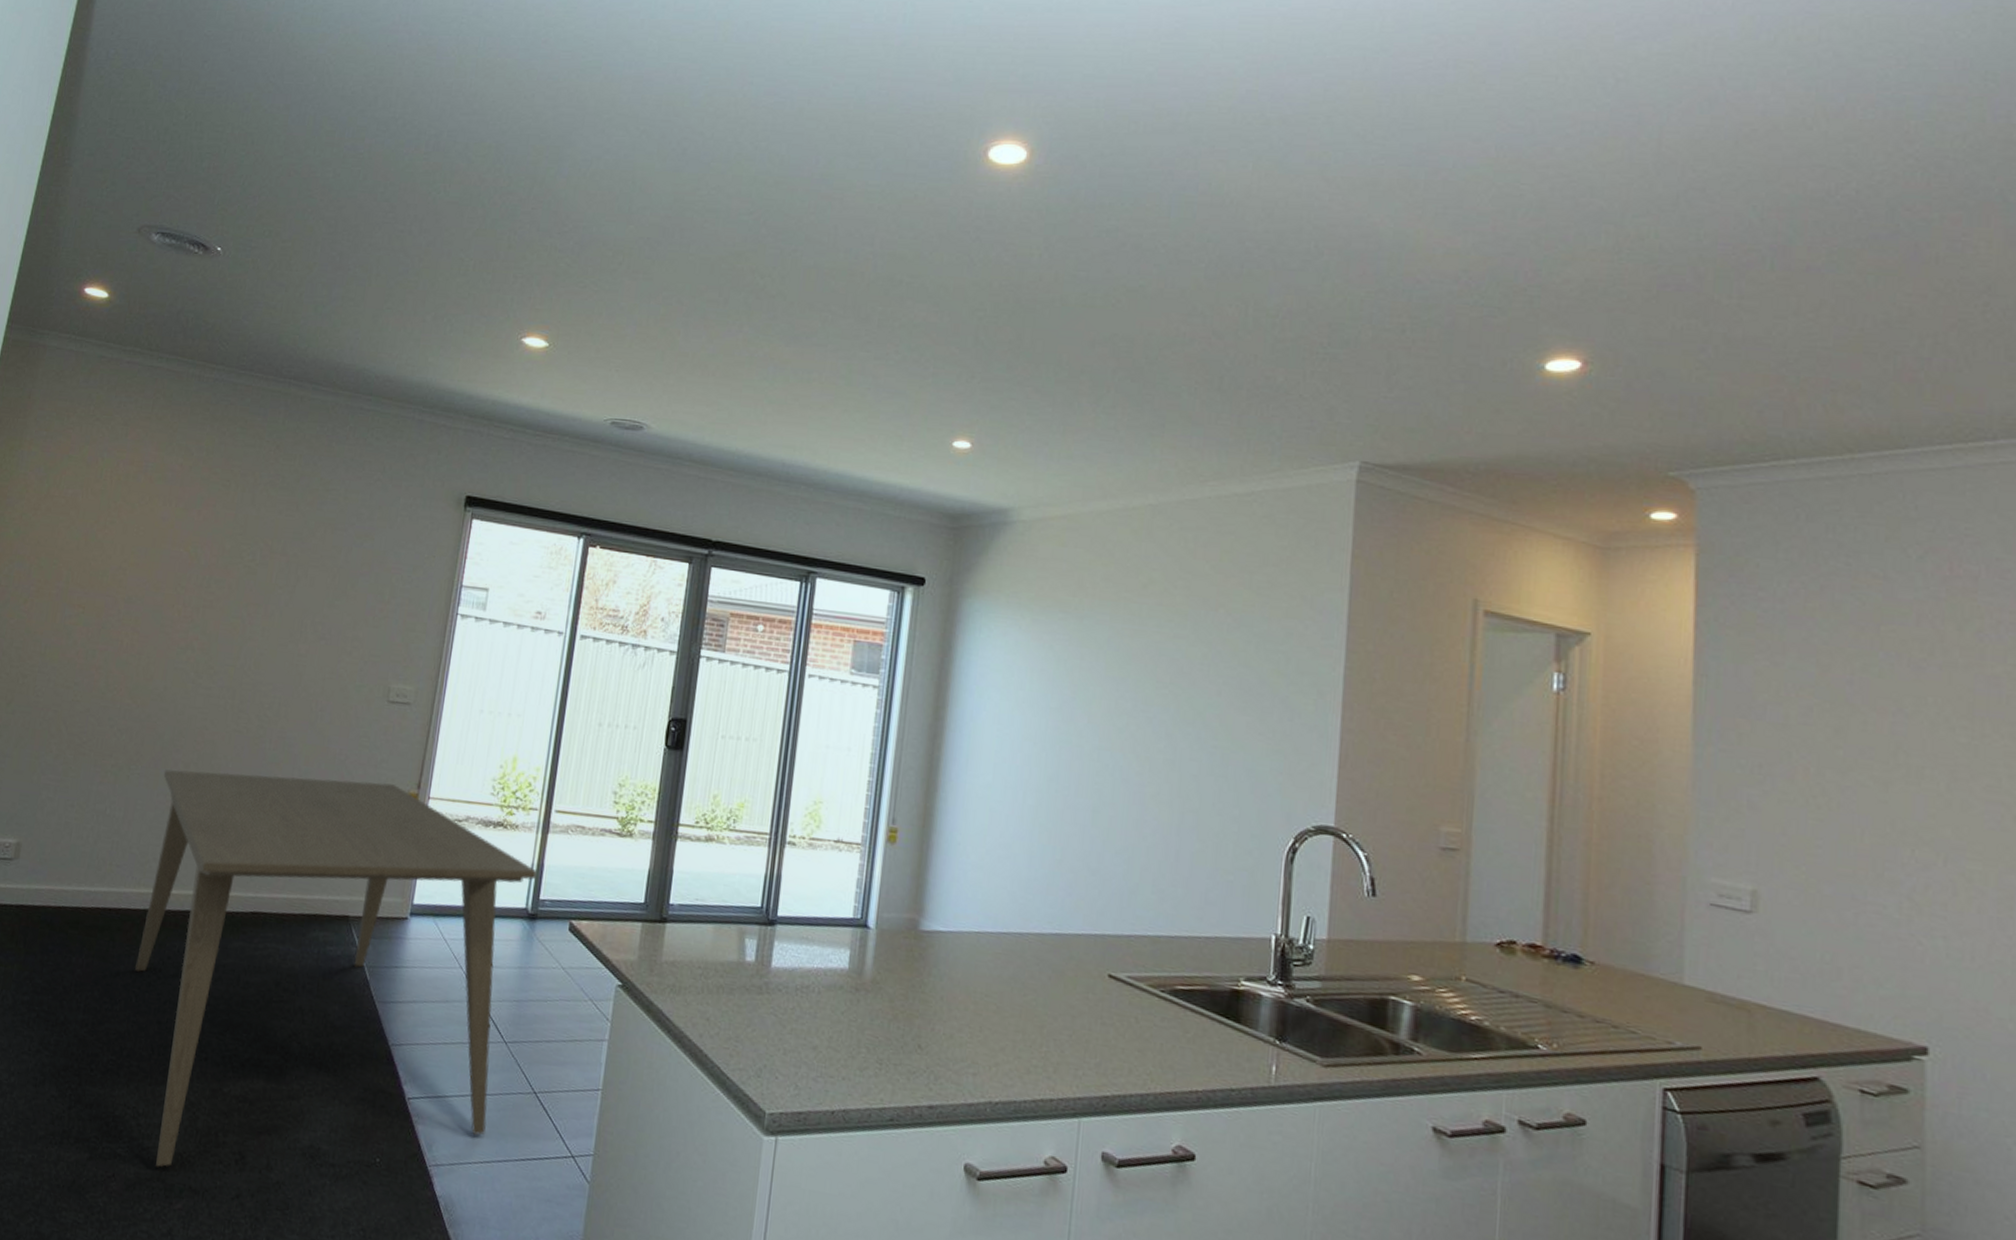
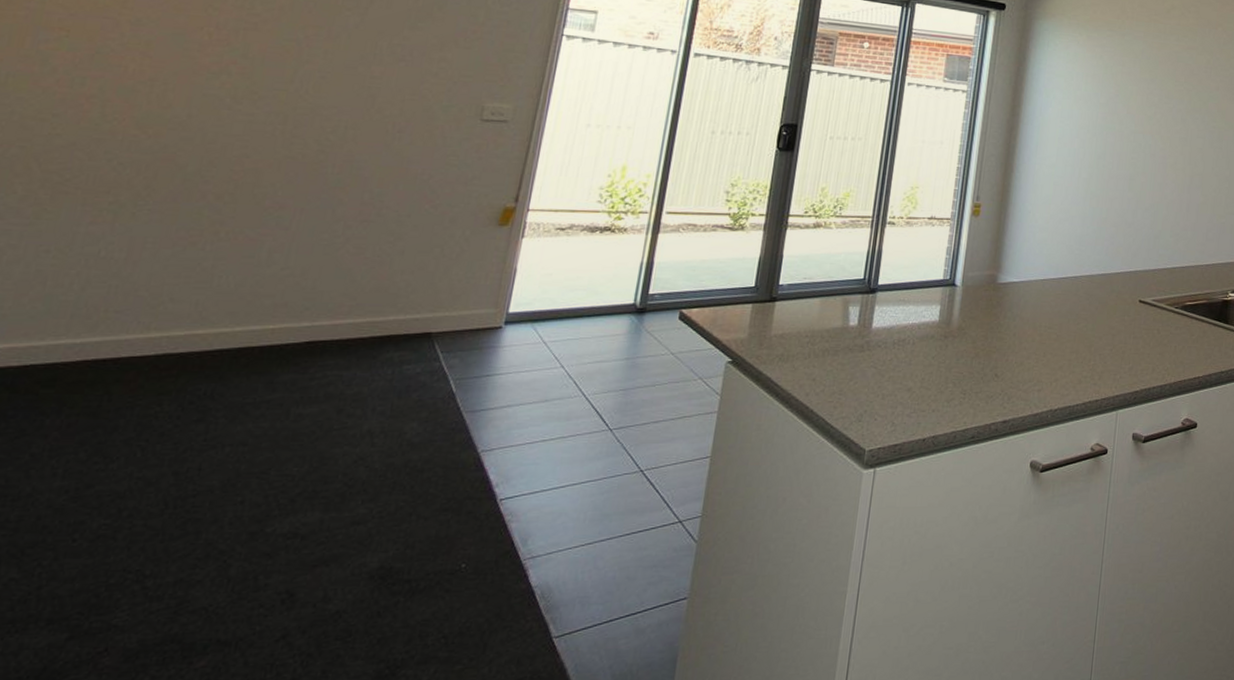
dining table: present [135,769,537,1167] -> none [141,199,646,628]

